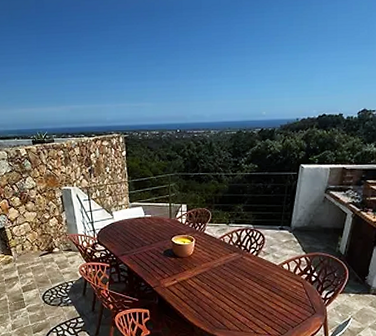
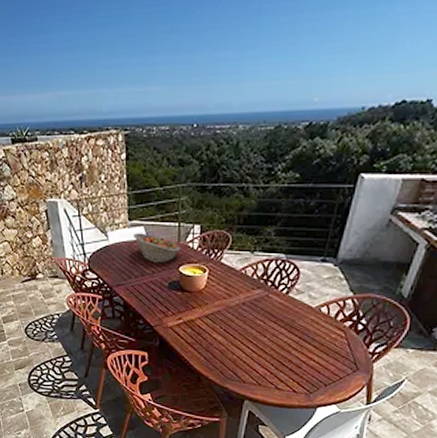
fruit basket: none [134,212,172,236] -> present [133,233,180,263]

